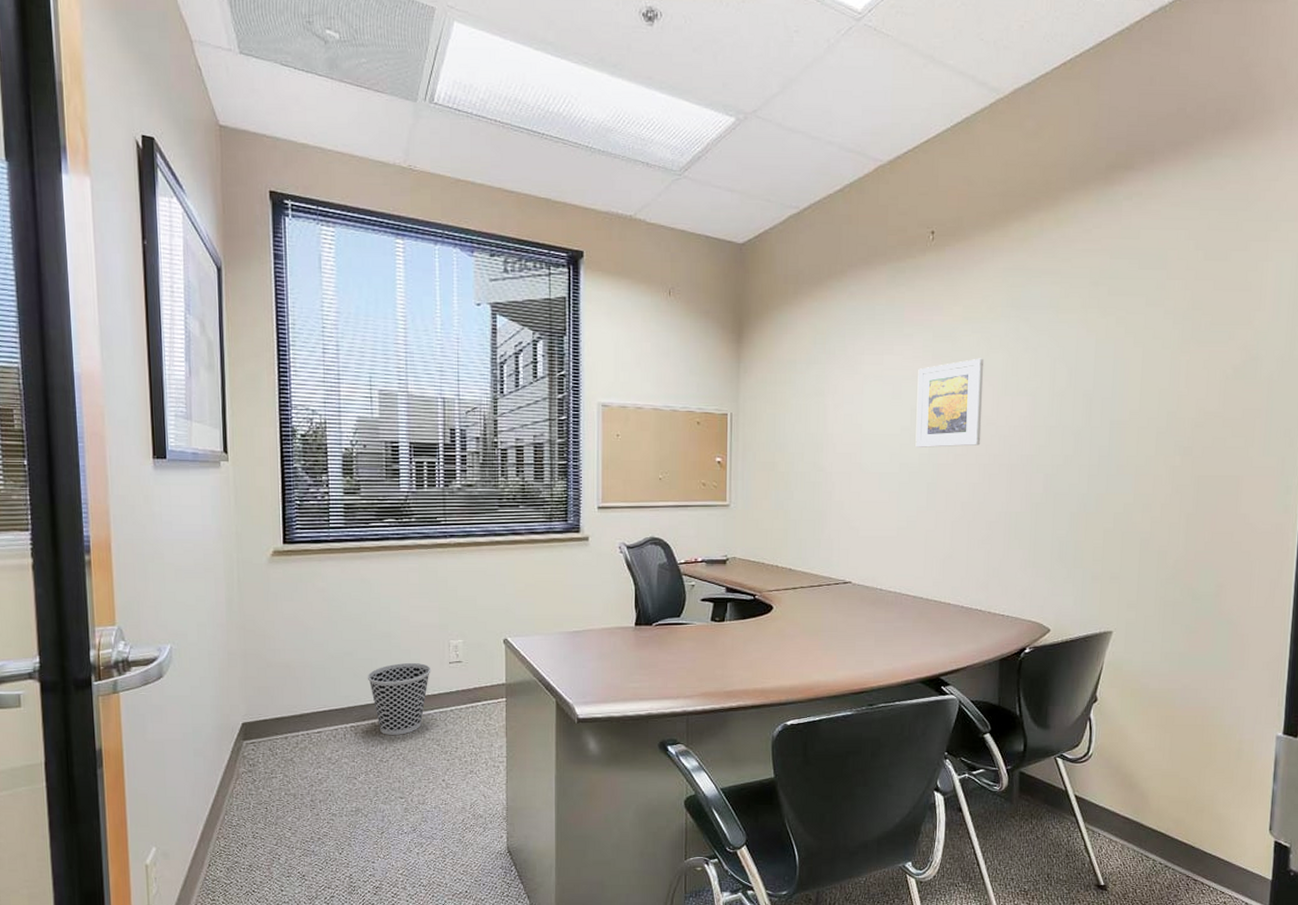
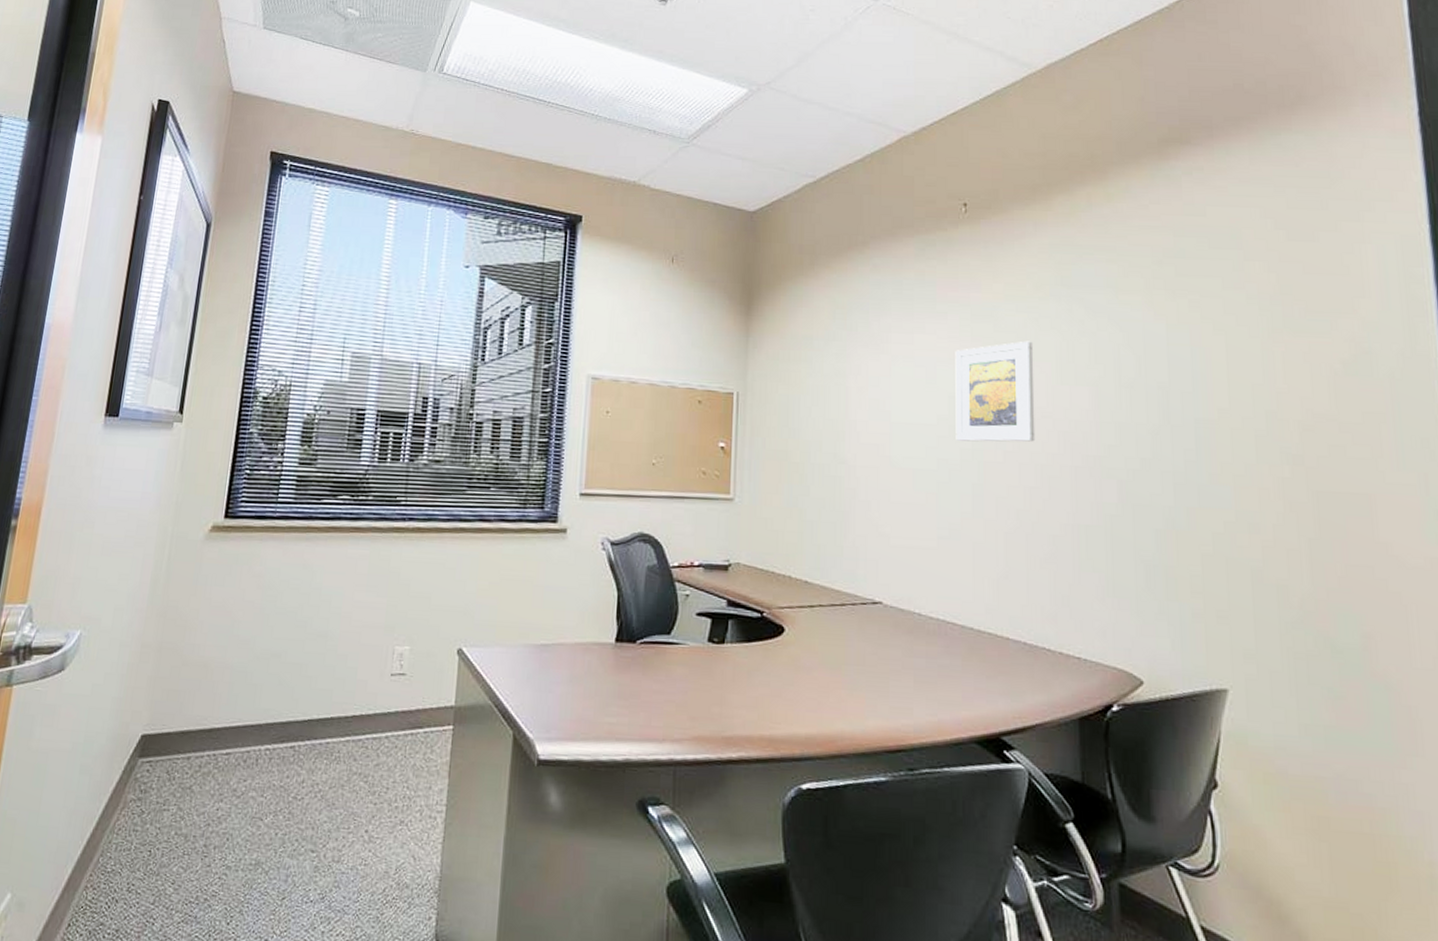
wastebasket: present [367,663,431,735] -> none [293,671,369,765]

